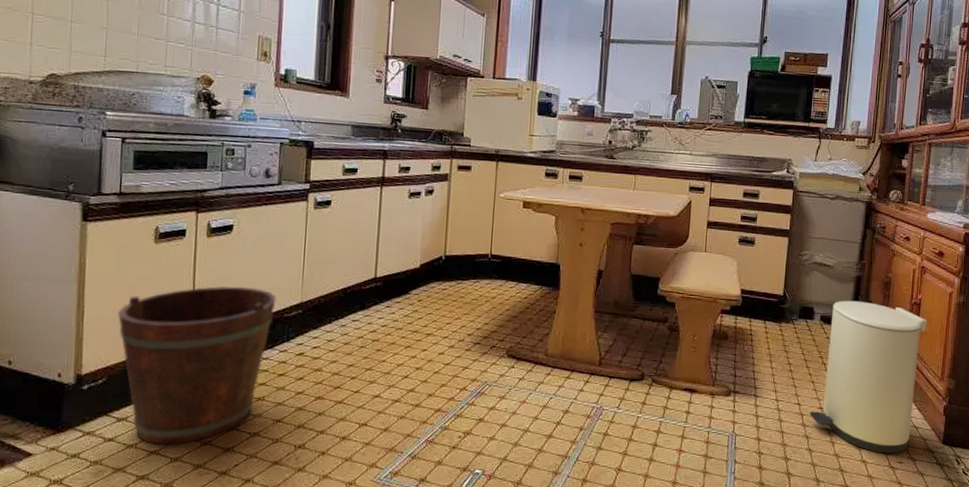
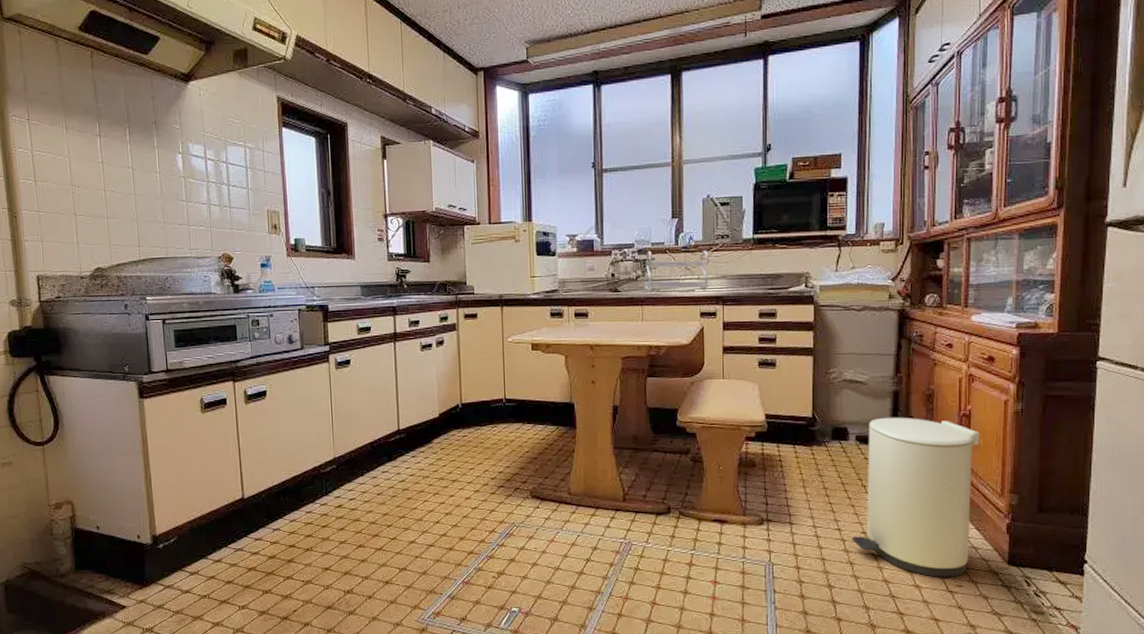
bucket: present [117,286,277,446] -> none [178,447,312,595]
dish rack: none [640,122,703,167] -> present [644,250,710,291]

